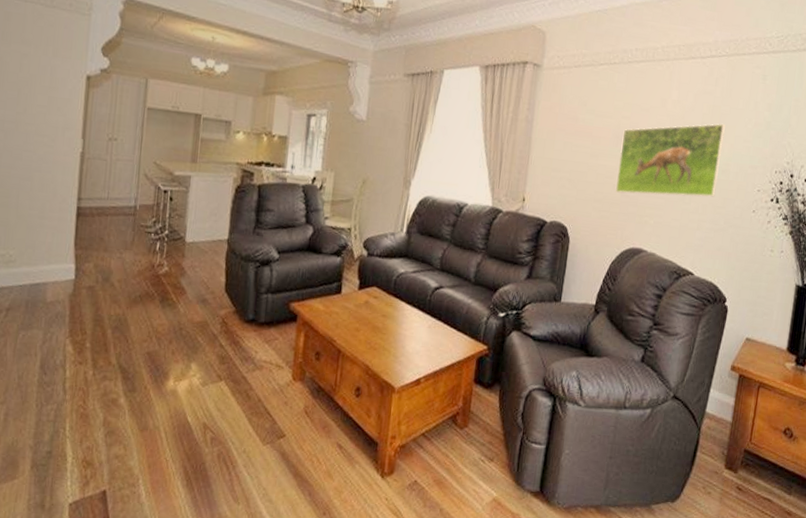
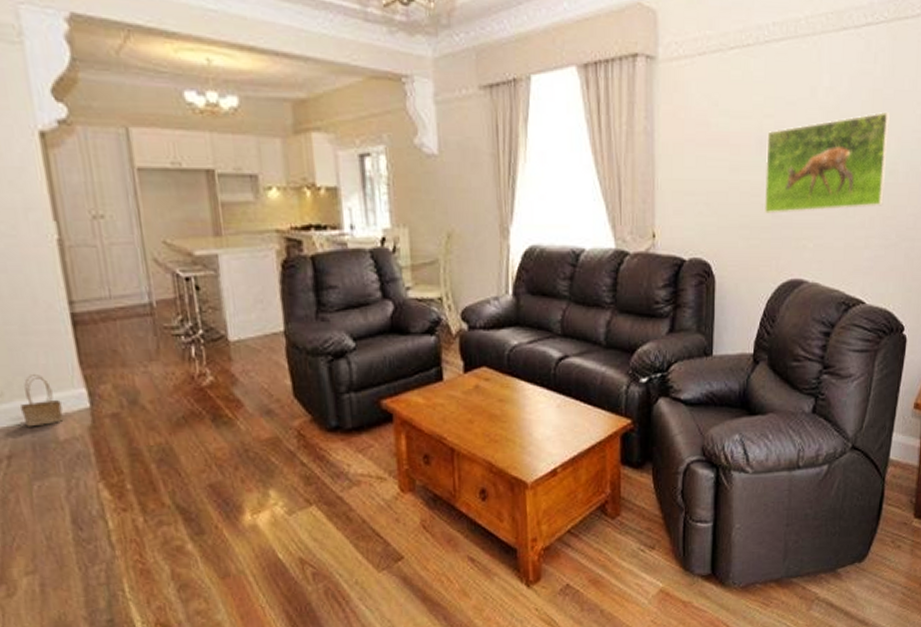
basket: none [25,248,55,289] -> present [21,373,64,427]

